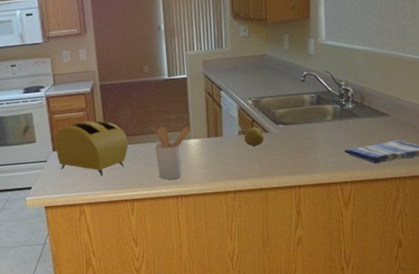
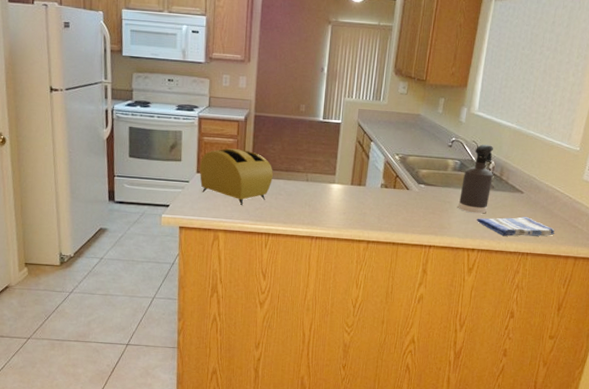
utensil holder: present [154,126,192,180] -> none [297,166,337,220]
fruit: present [244,127,265,147] -> none [385,182,405,202]
spray bottle: none [321,72,354,145] -> present [458,144,493,214]

